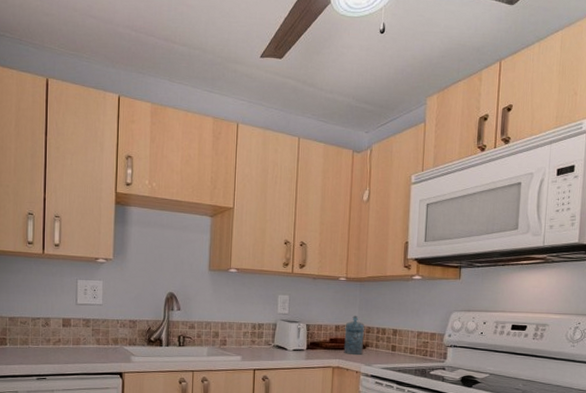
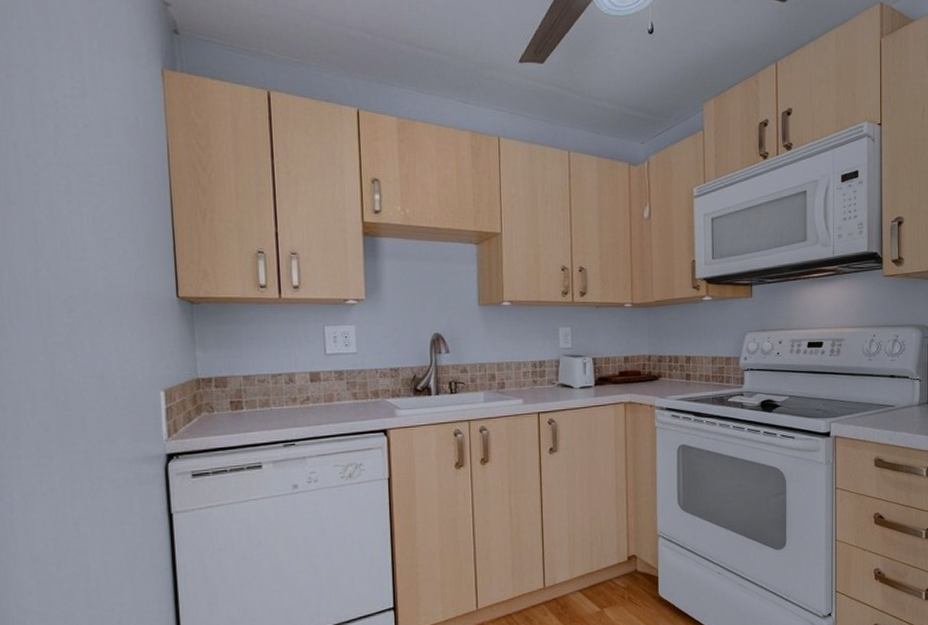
canister: present [343,316,365,355] -> none [634,345,656,387]

